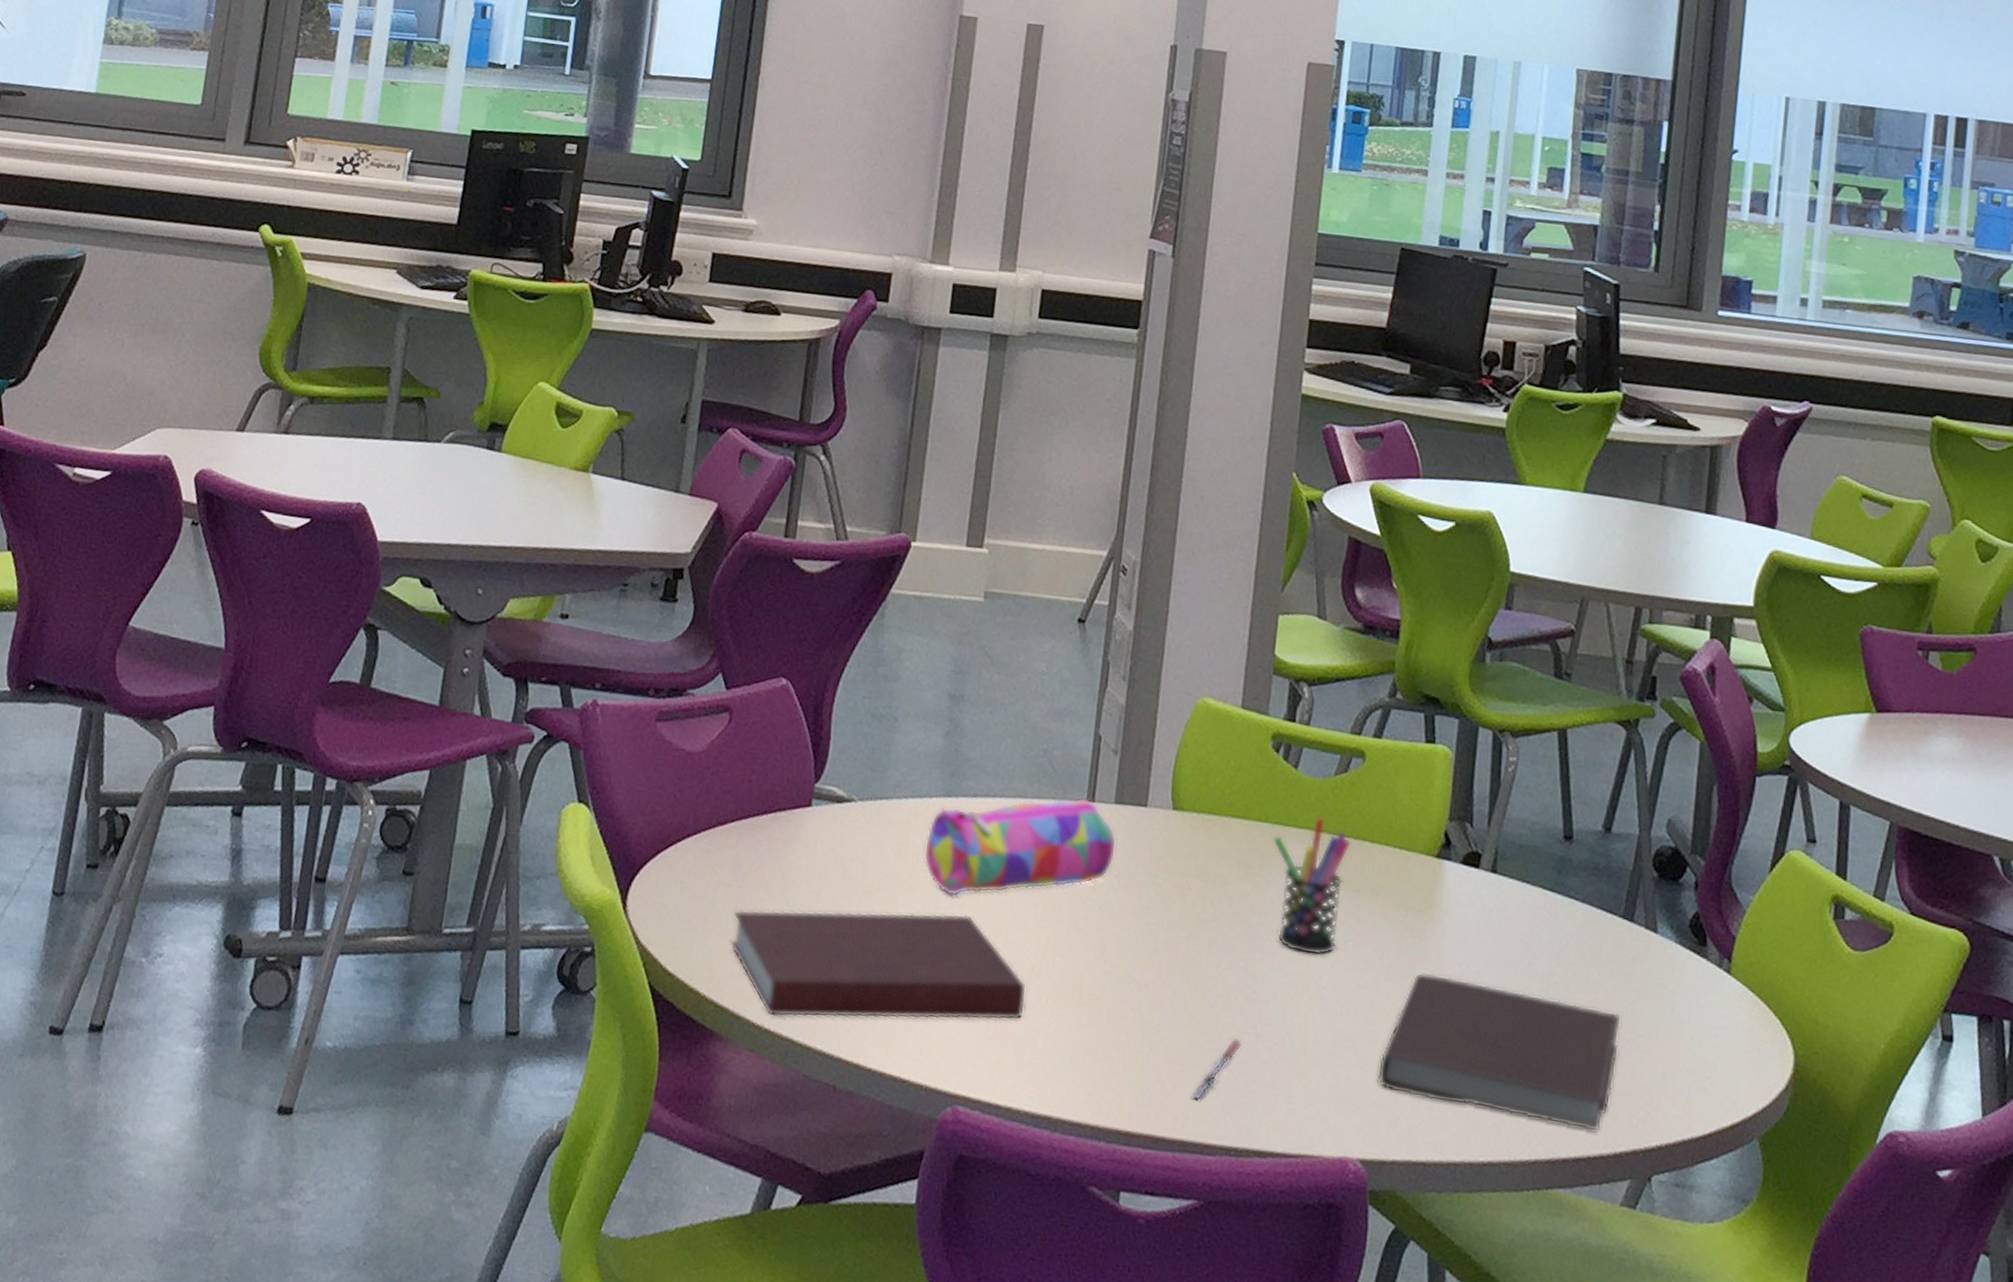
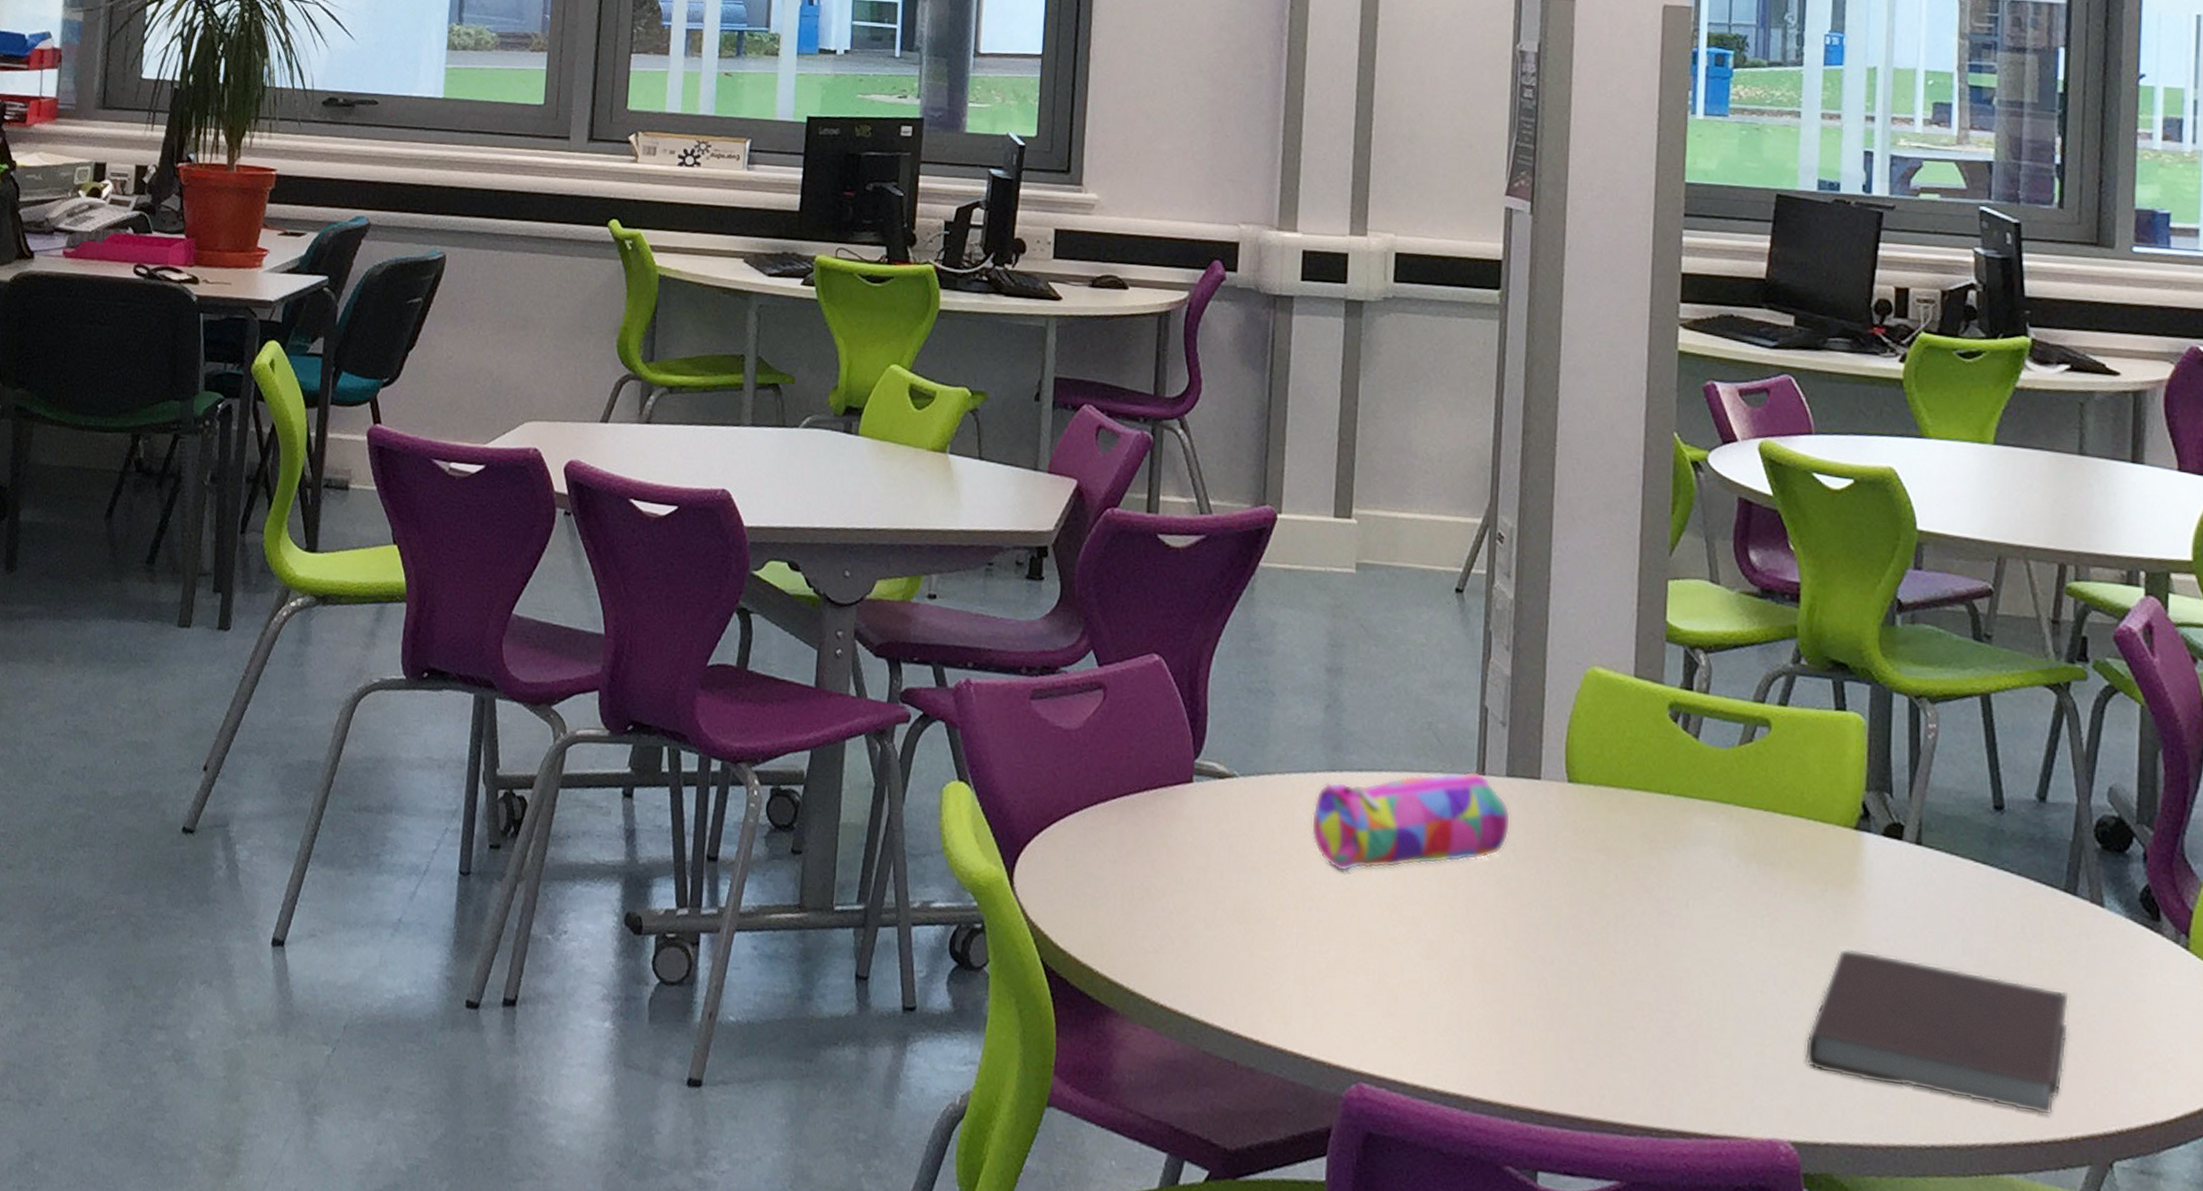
notebook: present [729,909,1027,1021] -> none [1119,886,1427,998]
pen: present [1190,1037,1242,1101] -> none [1605,1015,1657,1080]
pen holder: present [1273,816,1351,956] -> none [1677,788,1761,931]

